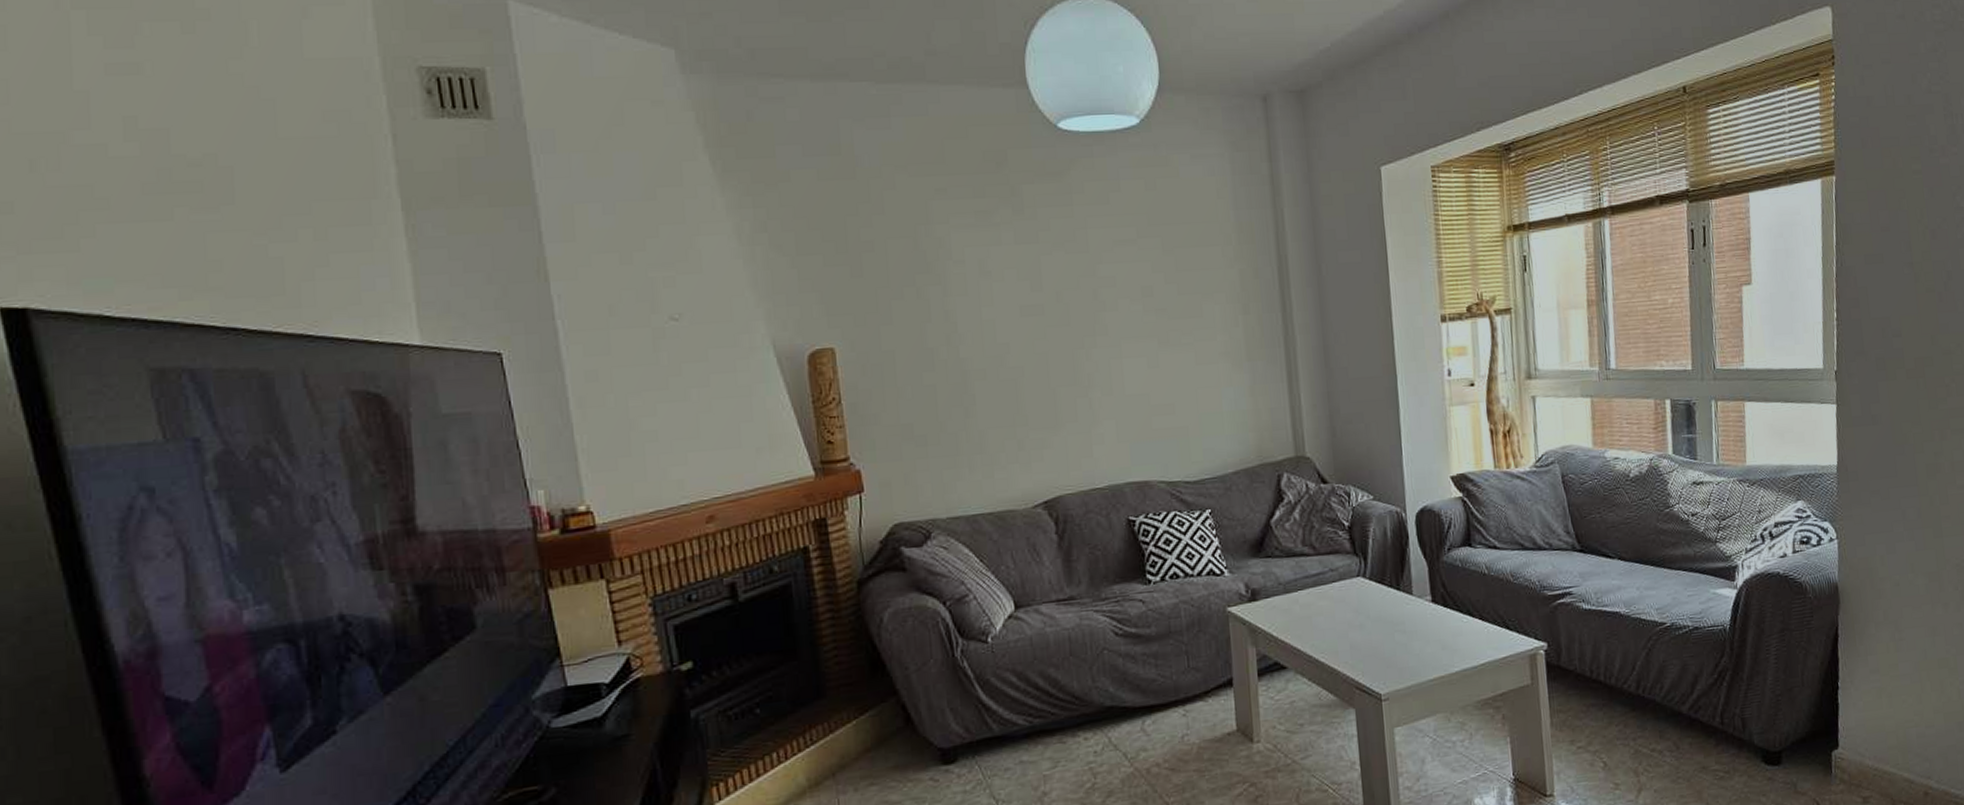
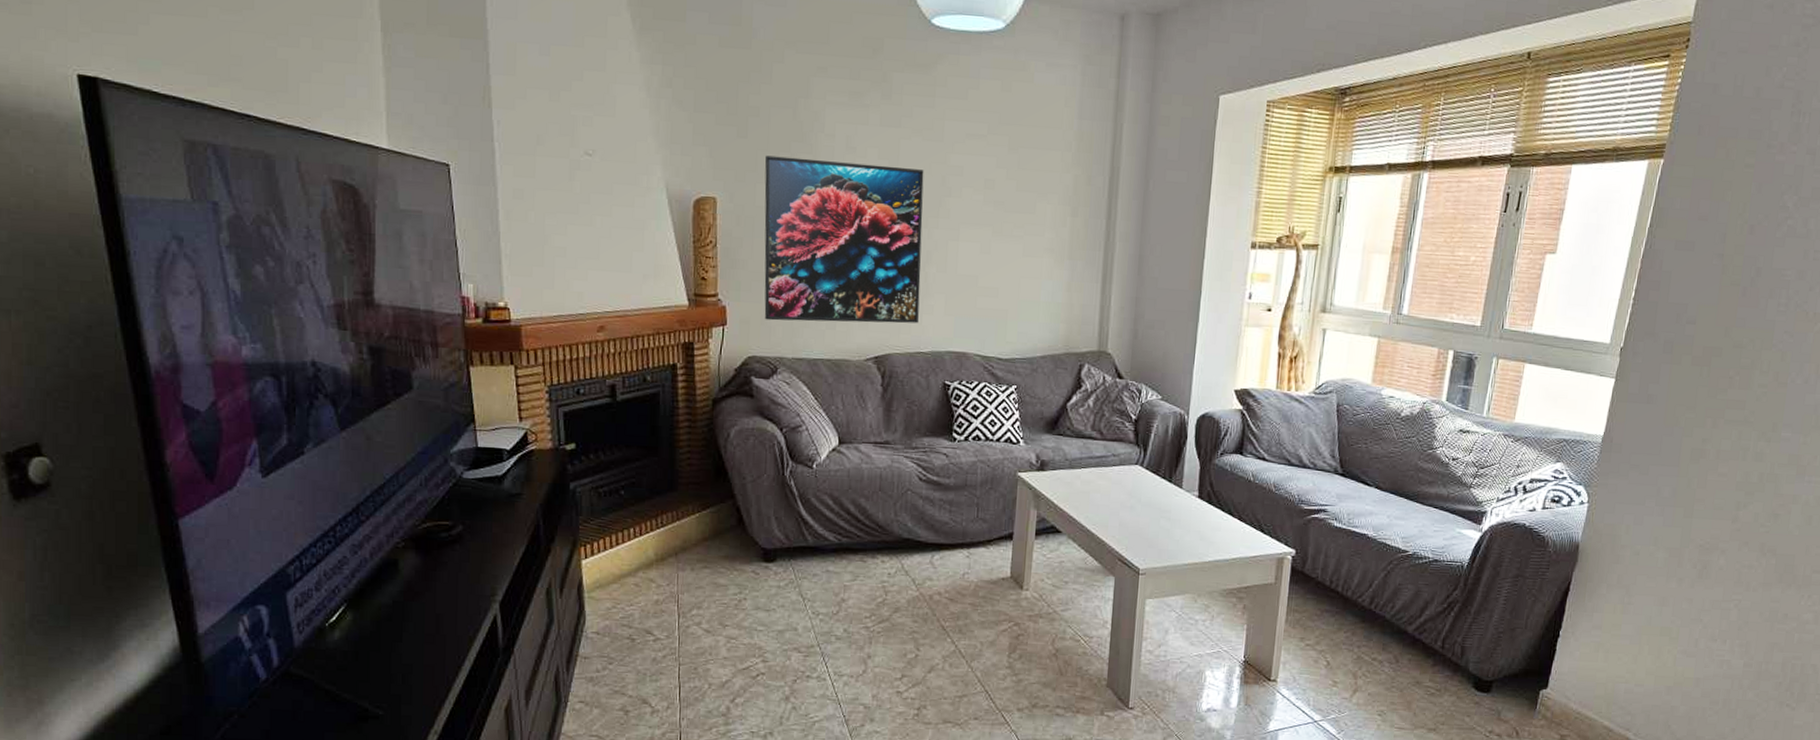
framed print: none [886,286,1089,479] -> present [764,155,924,324]

